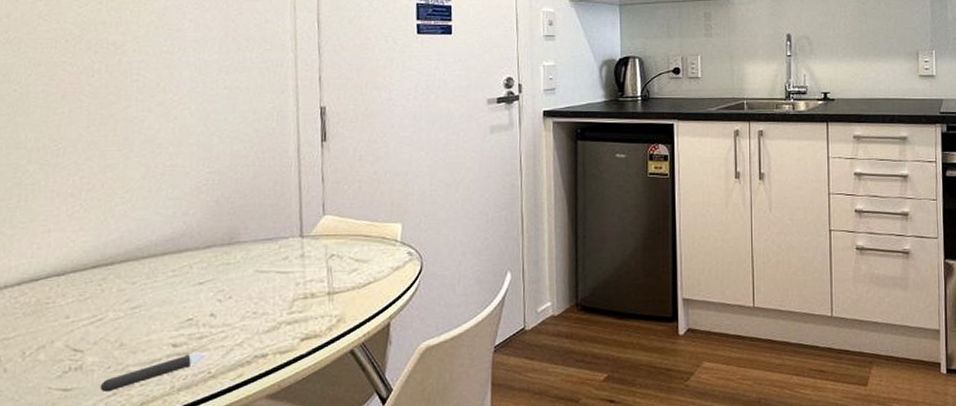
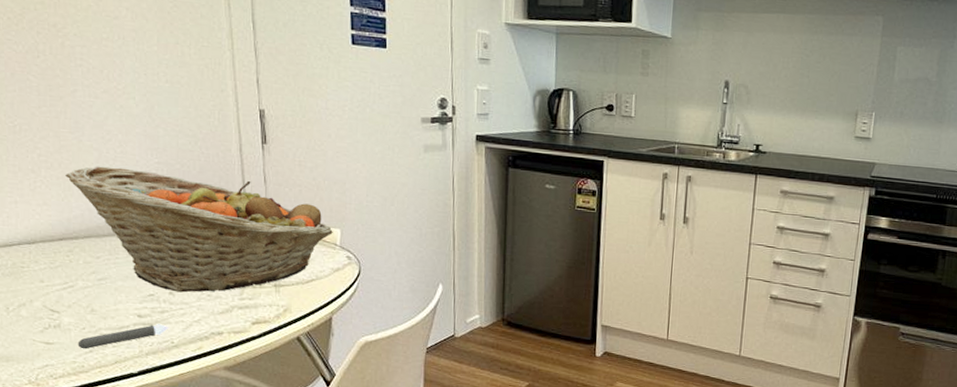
fruit basket: none [107,181,394,313] -> present [65,166,333,293]

